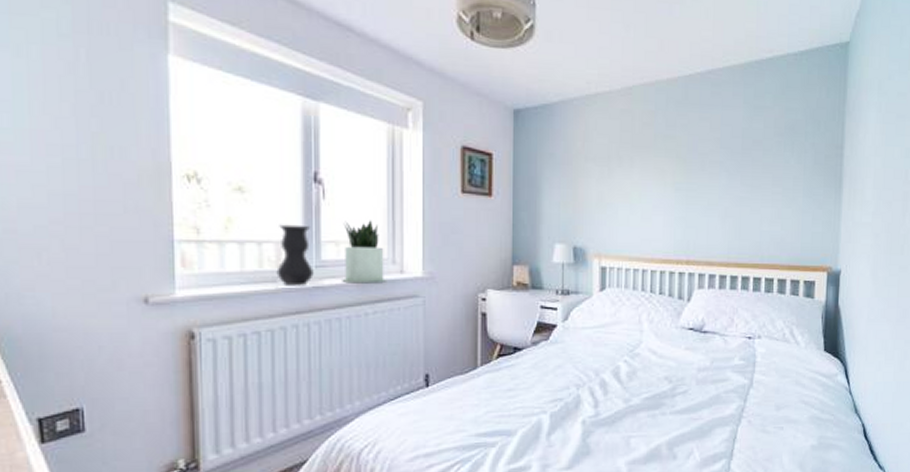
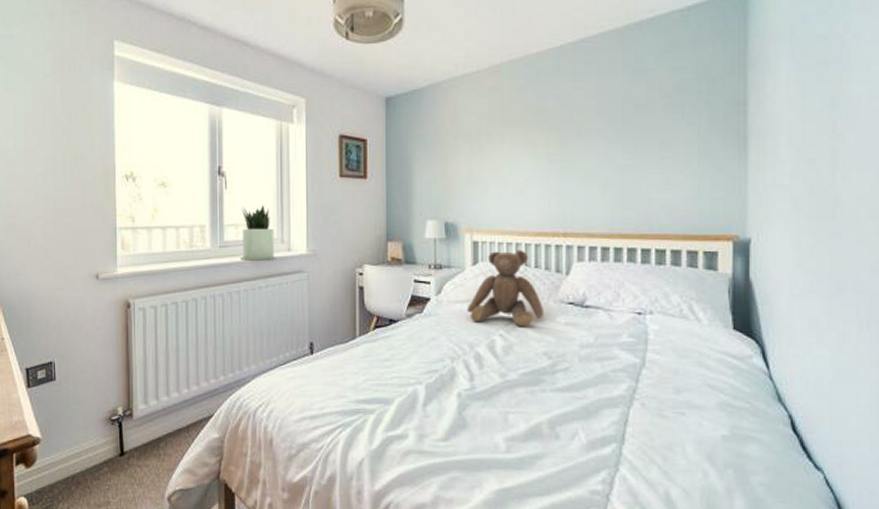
vase: present [276,224,314,286] -> none [190,211,218,264]
teddy bear: none [593,276,667,353] -> present [467,250,545,327]

